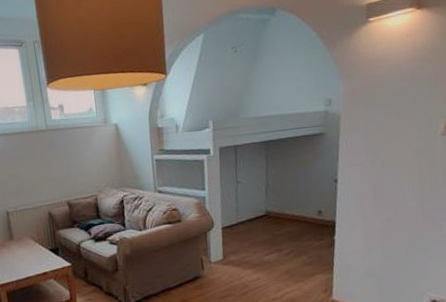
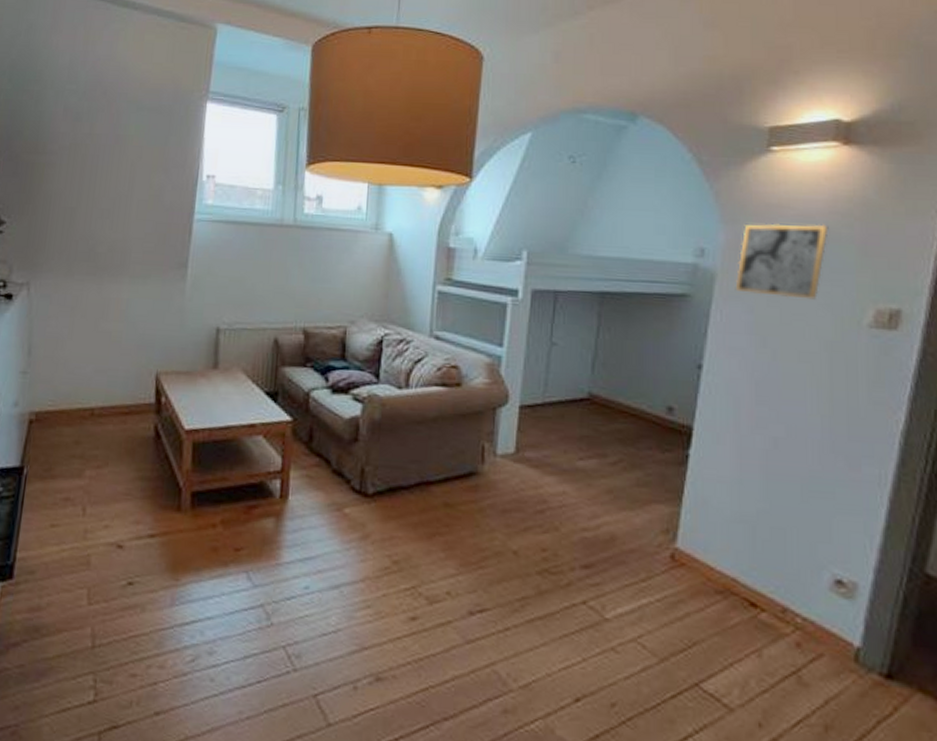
wall art: none [353,69,412,125] -> present [735,223,829,300]

